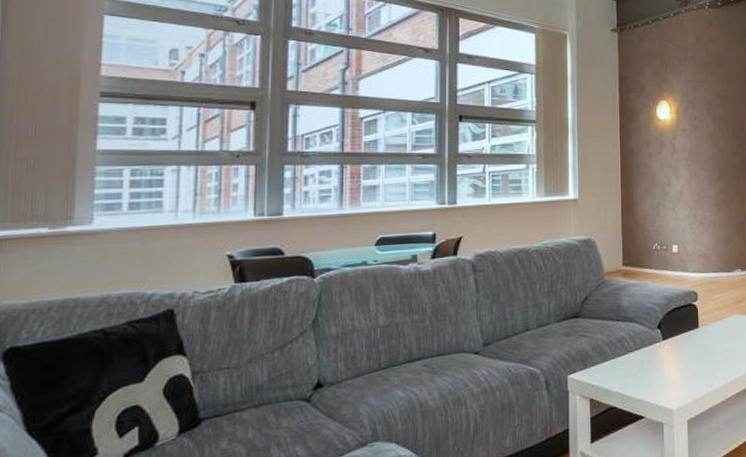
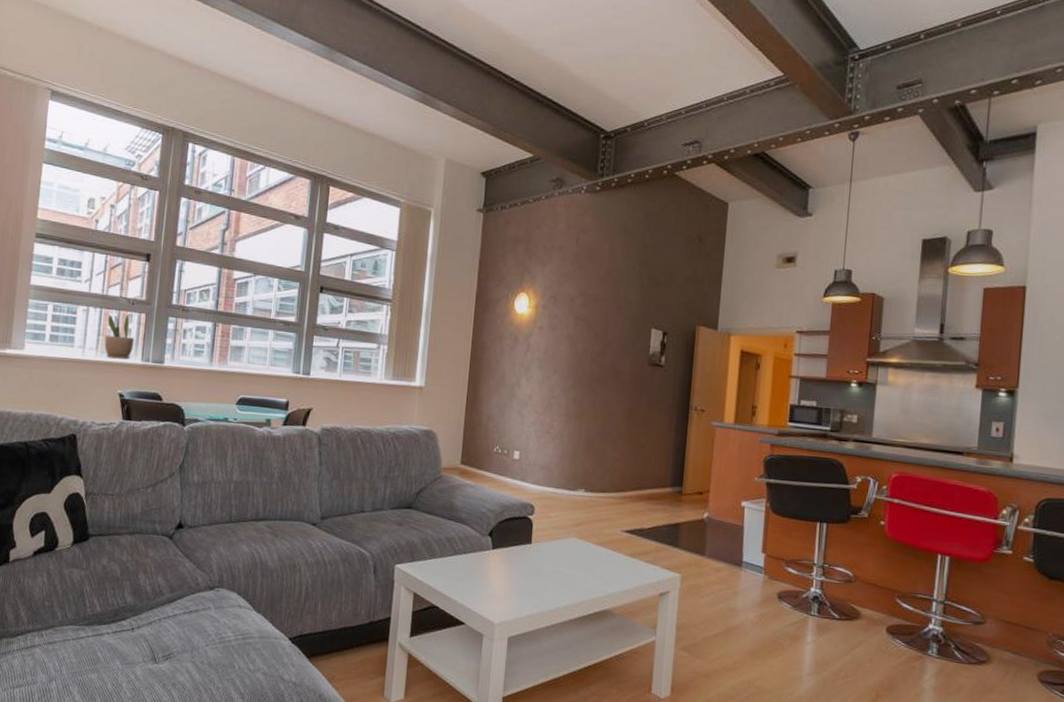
potted plant: none [203,167,243,219] -> present [104,314,134,360]

